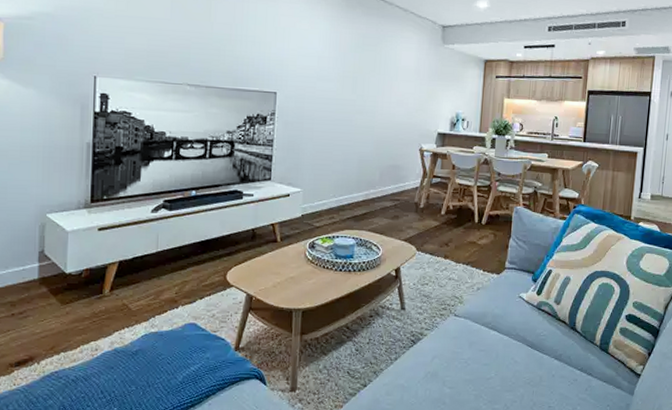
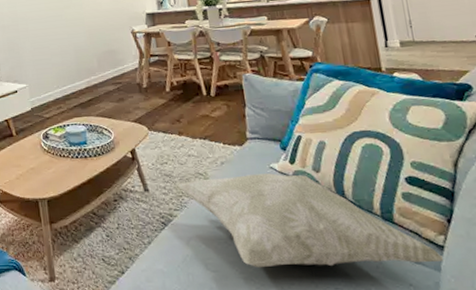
decorative pillow: none [432,301,639,388] -> present [177,173,446,267]

